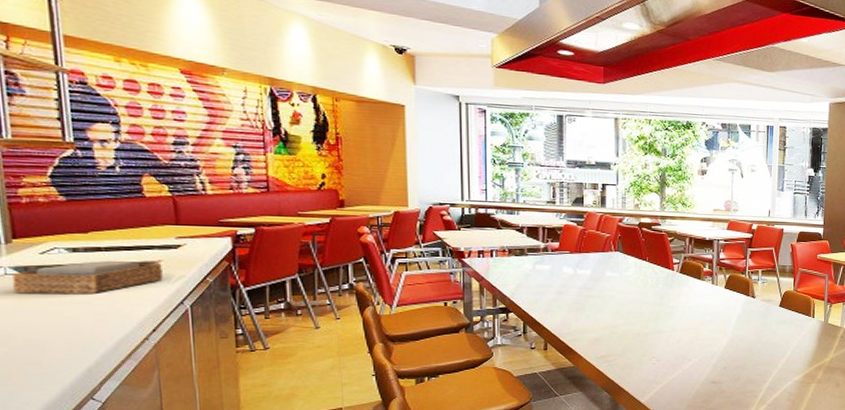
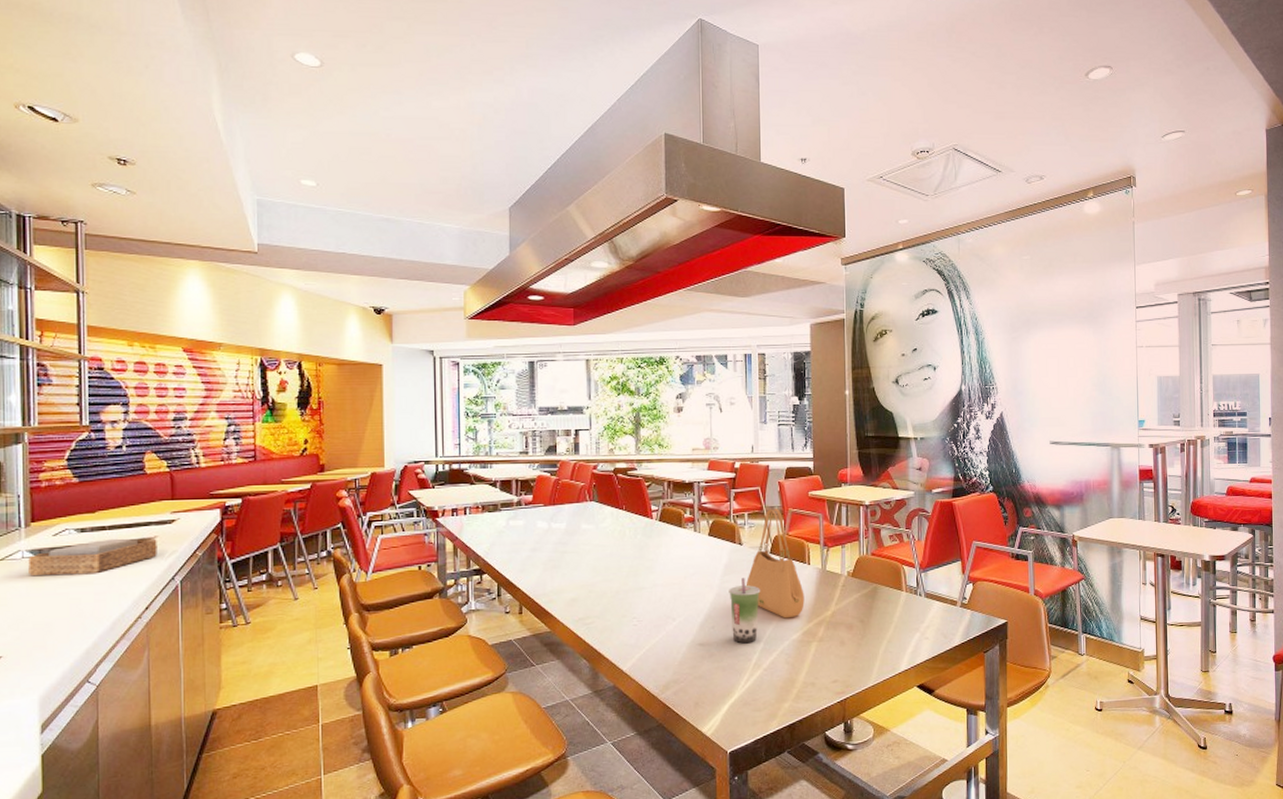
beverage cup: none [741,327,770,383] -> present [729,578,761,644]
handbag: none [756,267,808,363] -> present [745,508,805,619]

